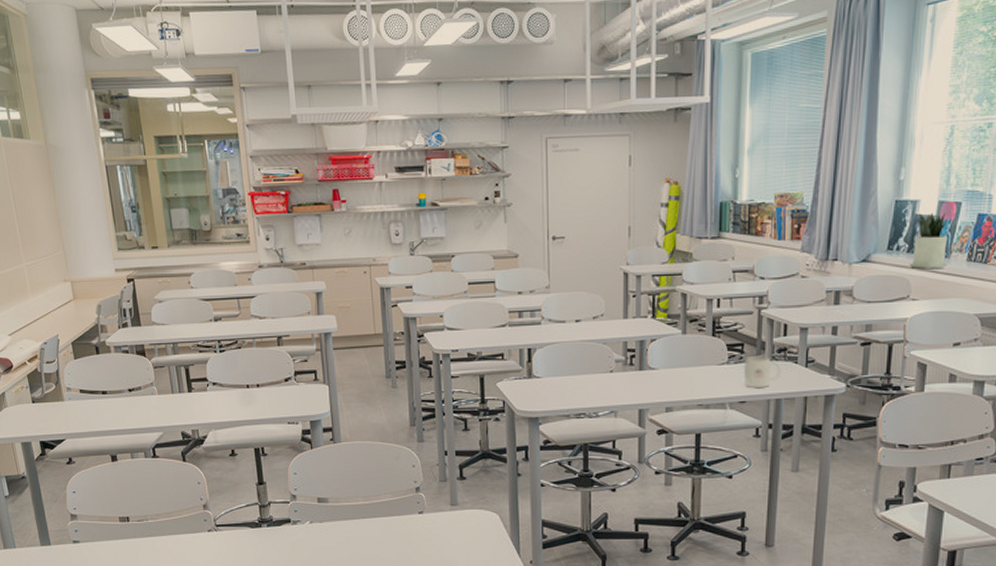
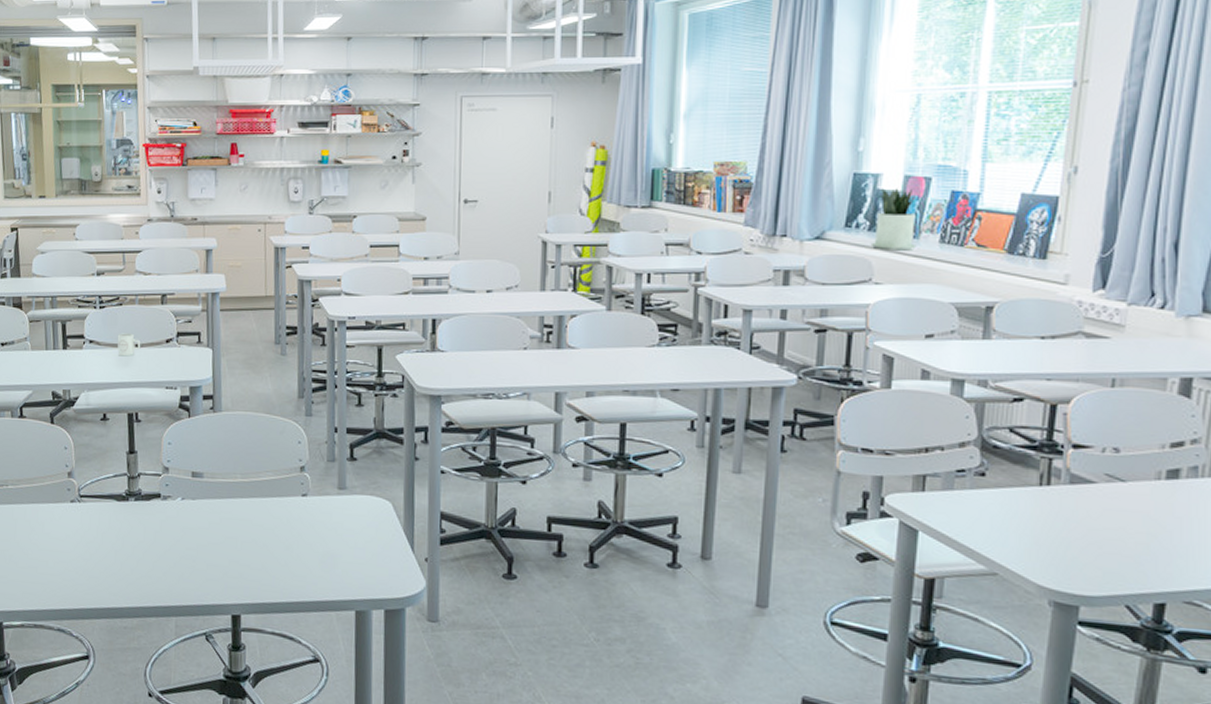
mug: none [238,374,262,396] -> present [117,333,141,357]
mug: present [743,355,781,389] -> none [676,338,721,376]

